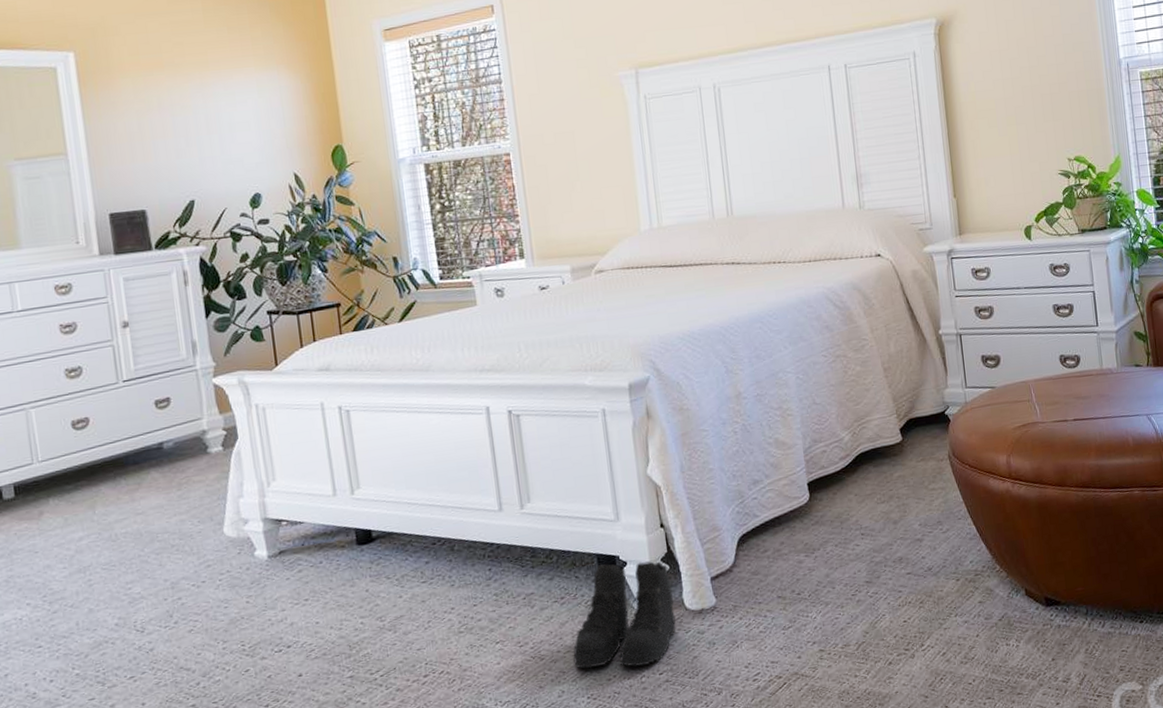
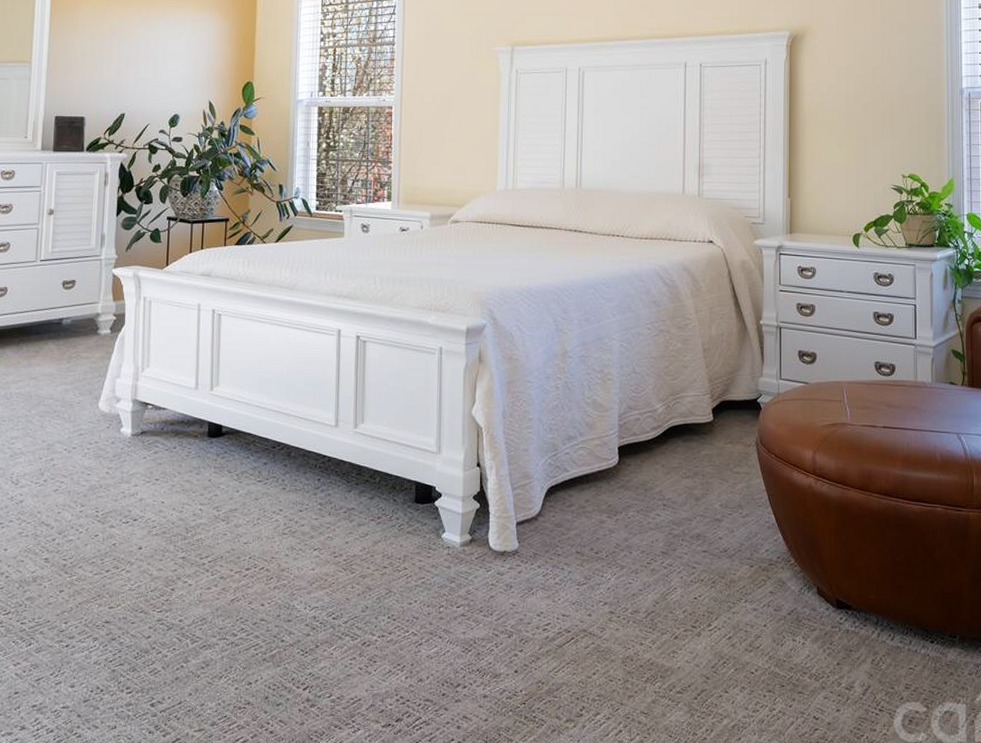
boots: present [573,561,676,669] -> none [380,493,479,596]

